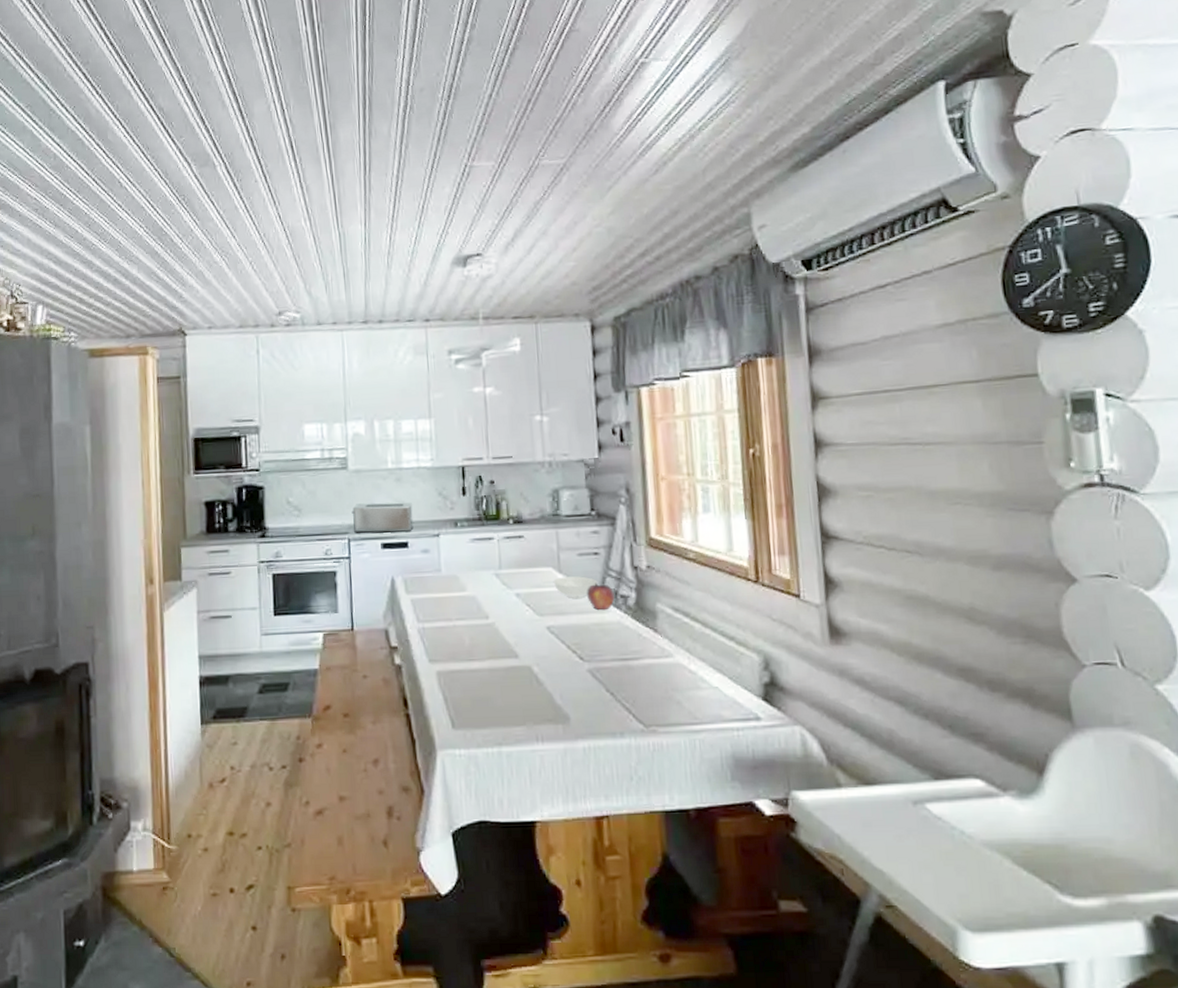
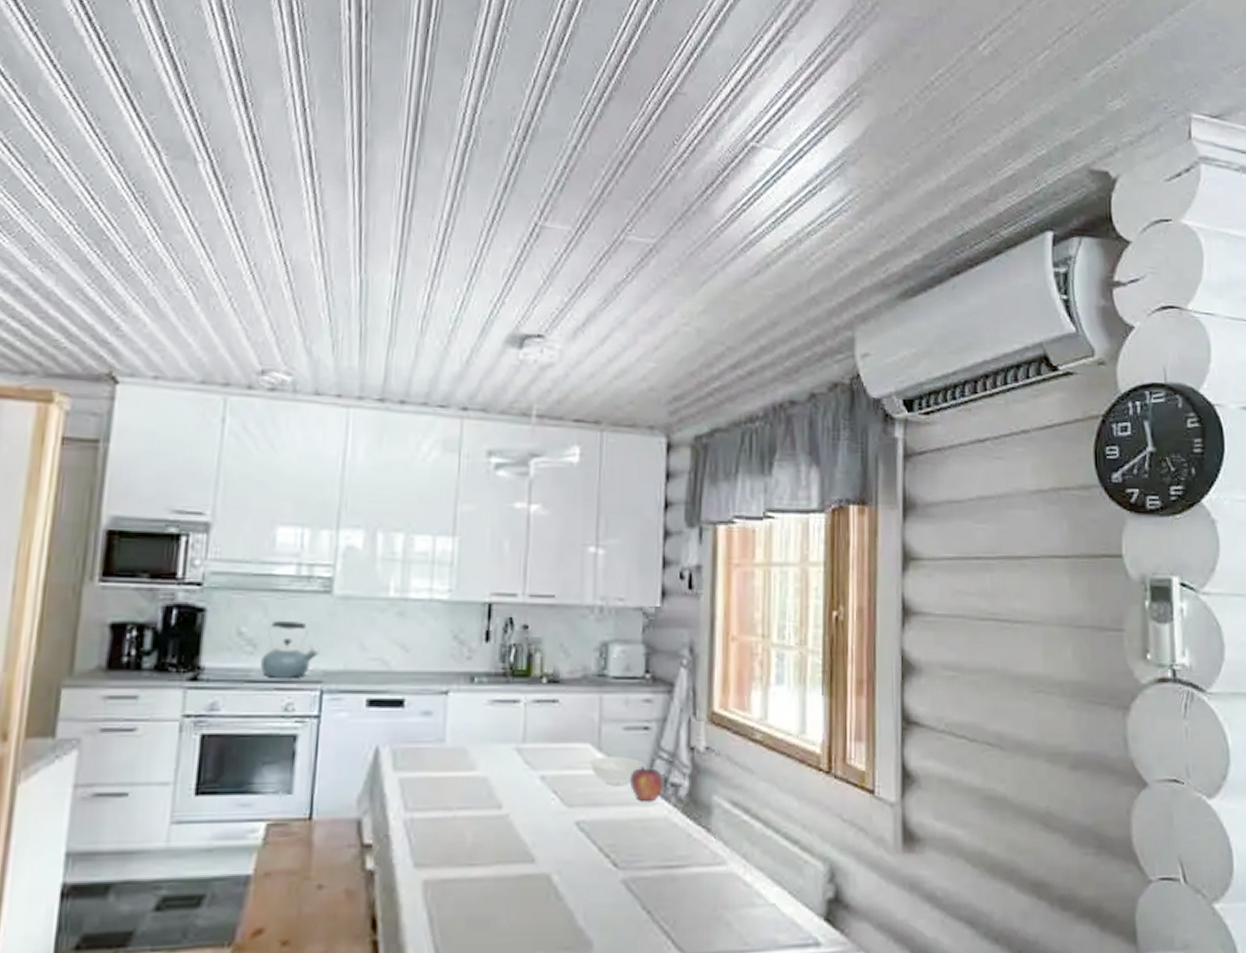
kettle: none [304,491,344,532] -> present [259,621,320,678]
toaster: present [352,502,414,534] -> none [330,642,416,686]

